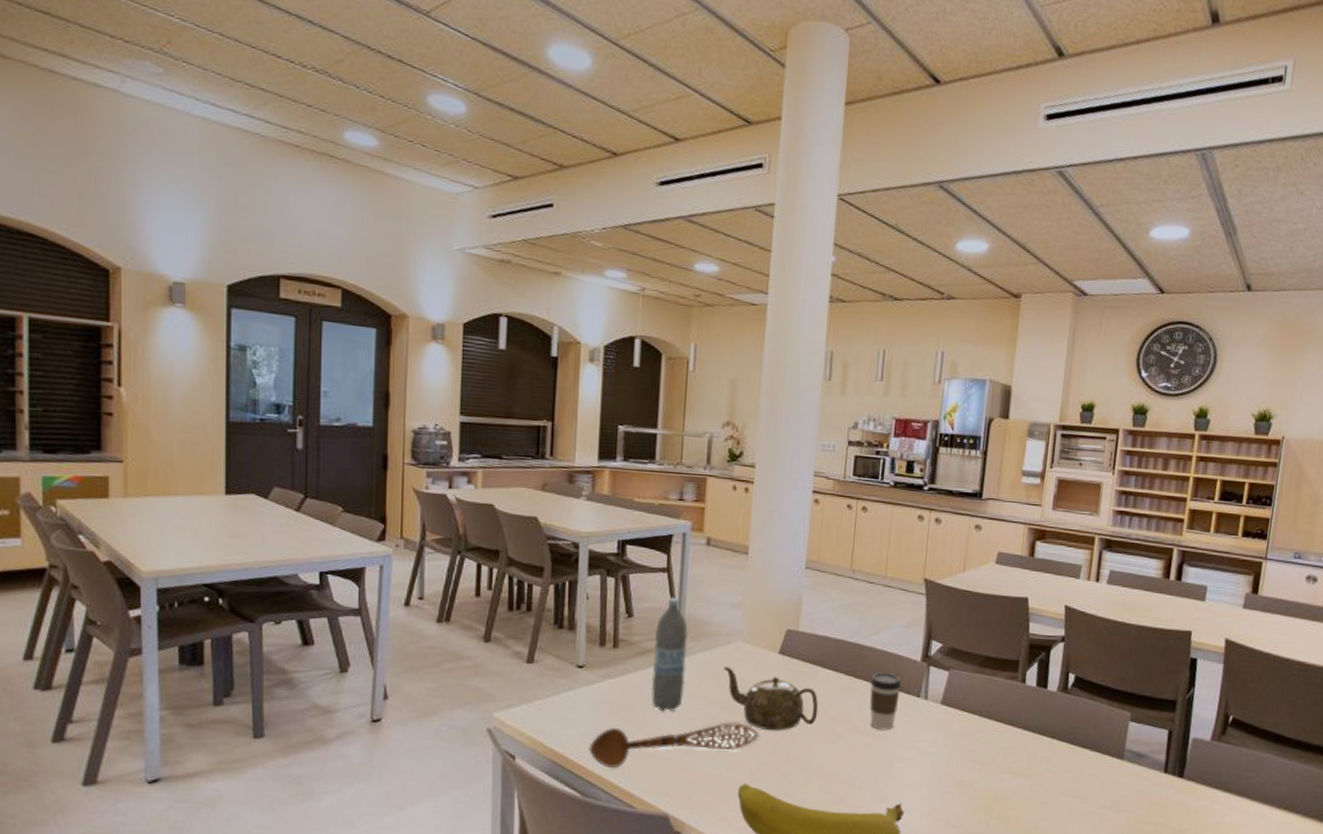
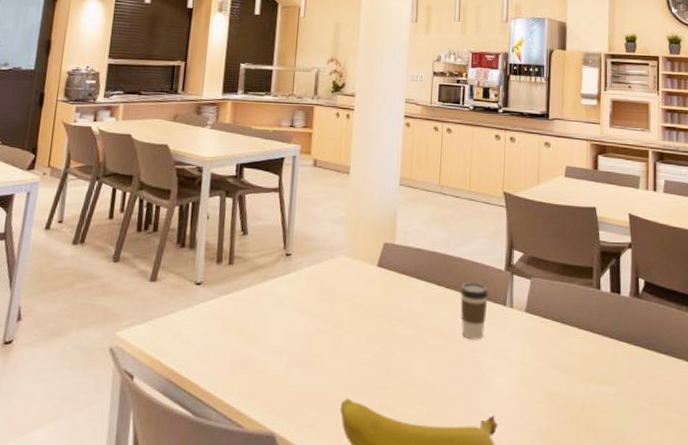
wooden spoon: present [589,723,759,769] -> none [202,336,360,386]
water bottle: present [651,597,689,712] -> none [261,215,297,327]
teapot: present [723,666,819,731] -> none [328,280,414,343]

